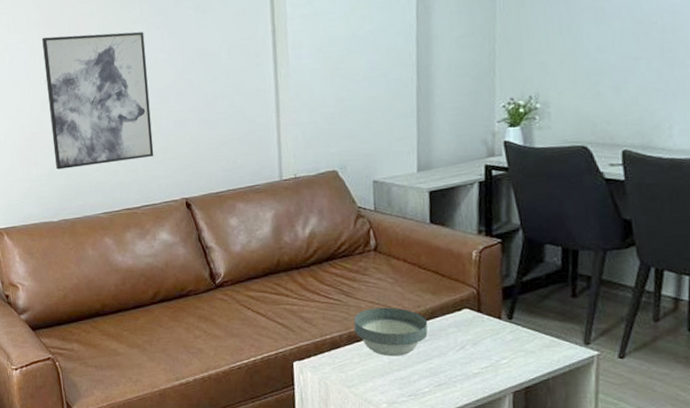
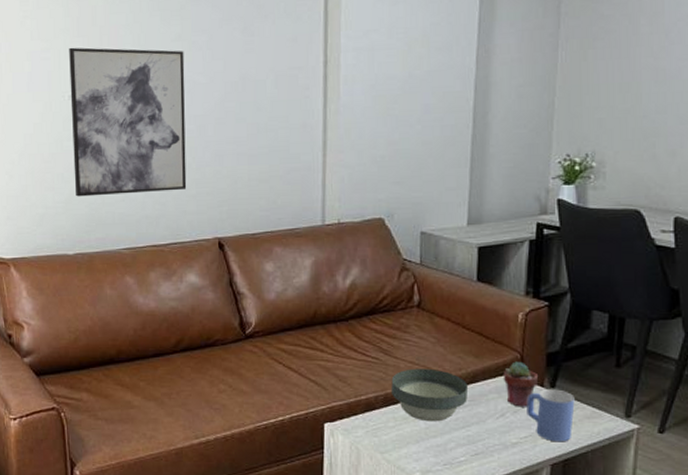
potted succulent: none [460,296,495,339] -> present [503,361,538,407]
mug: none [485,321,533,371] -> present [526,389,575,442]

